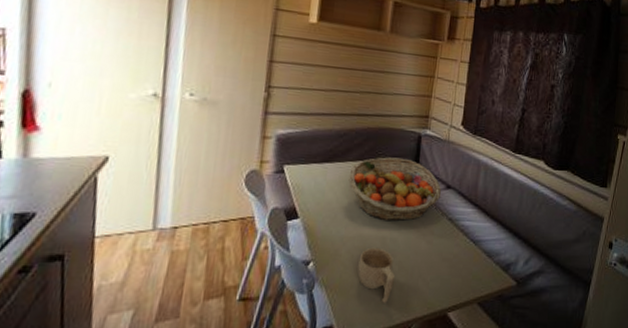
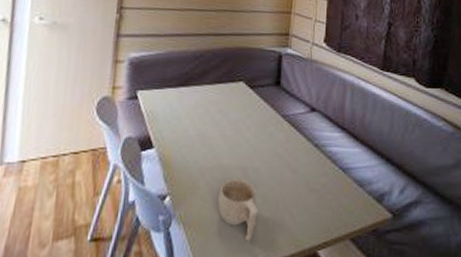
fruit basket: present [348,157,442,222] -> none [206,79,306,149]

